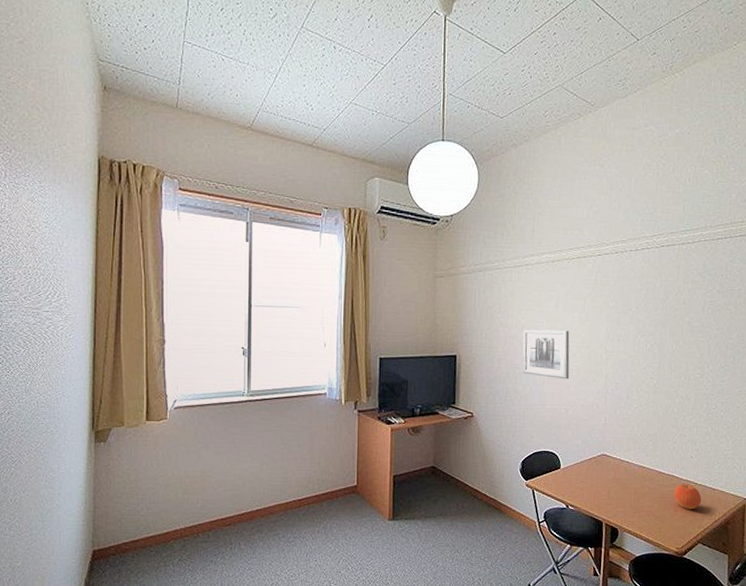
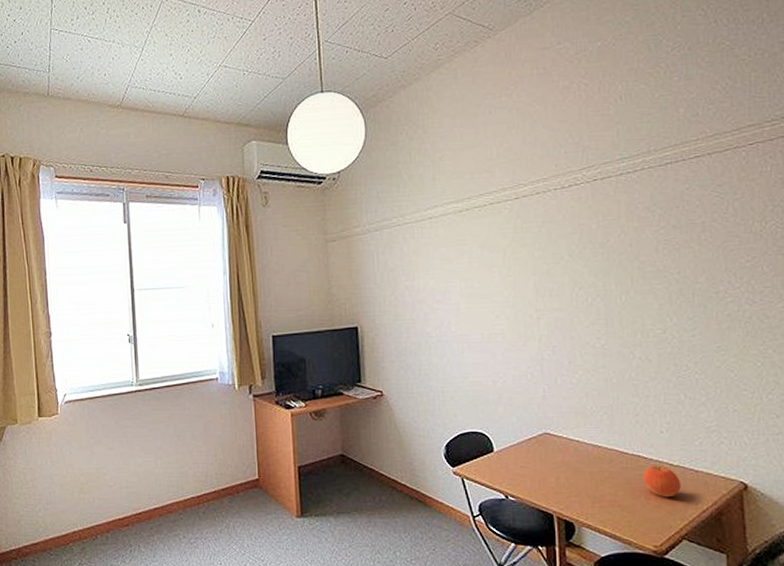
wall art: present [522,329,570,380] -> none [433,289,494,347]

